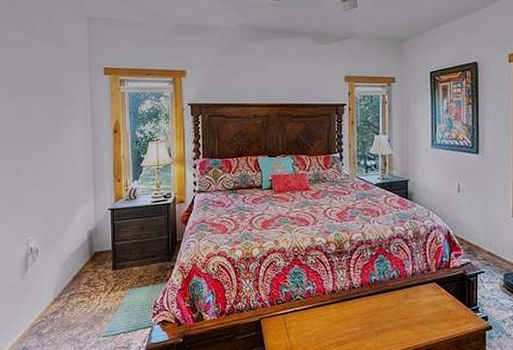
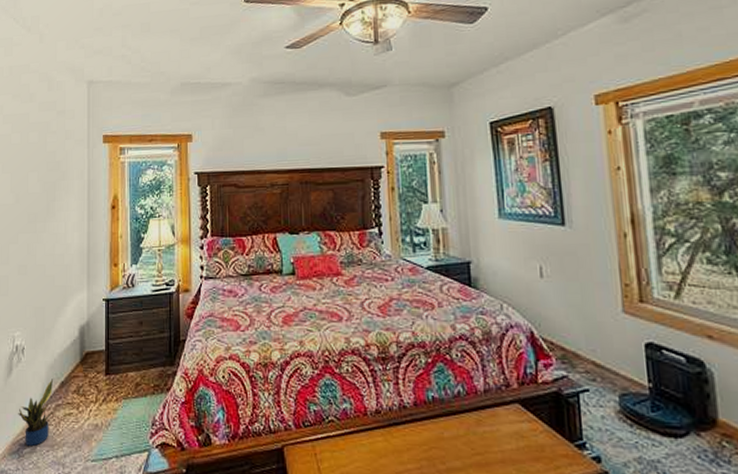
potted plant: none [35,274,68,327] -> present [18,379,54,446]

